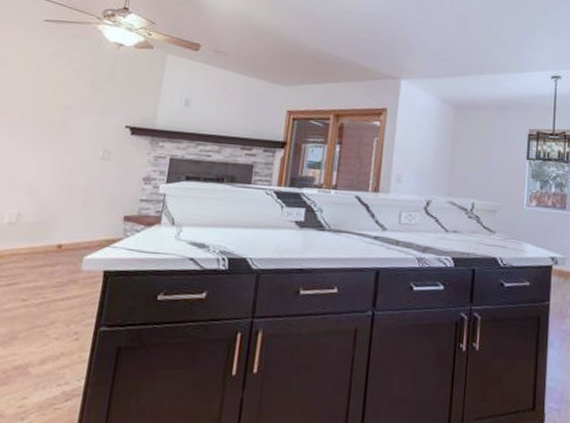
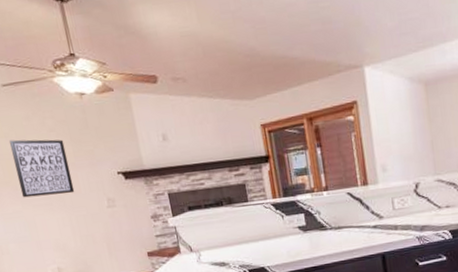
wall art: none [14,72,83,137] -> present [9,139,75,198]

